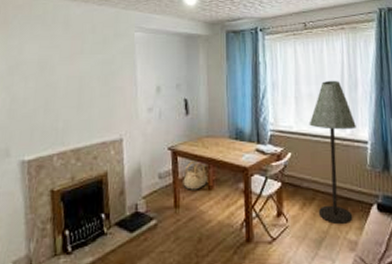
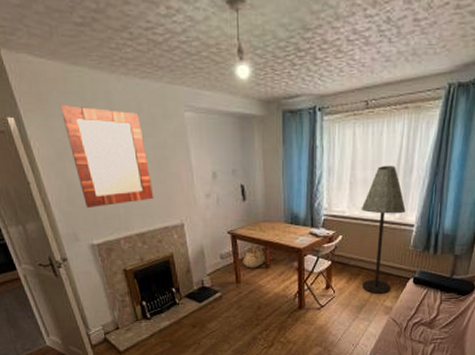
home mirror: none [21,27,96,122] -> present [59,105,154,209]

